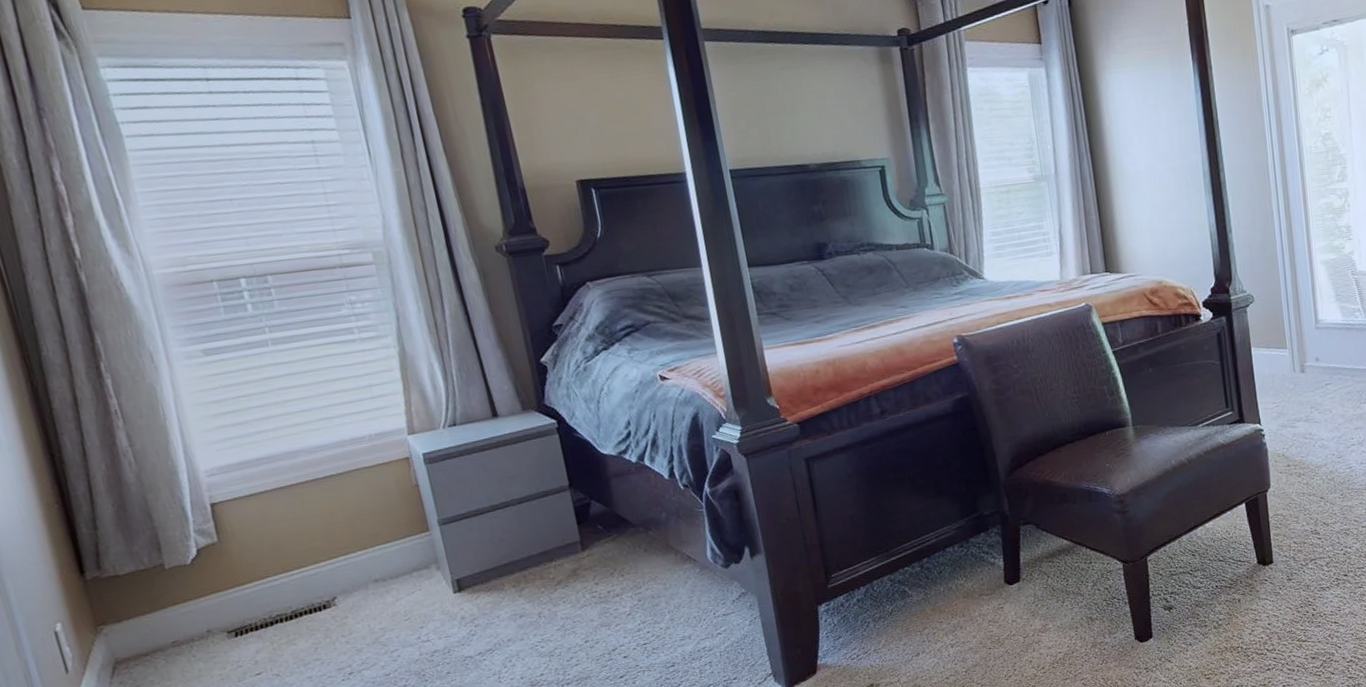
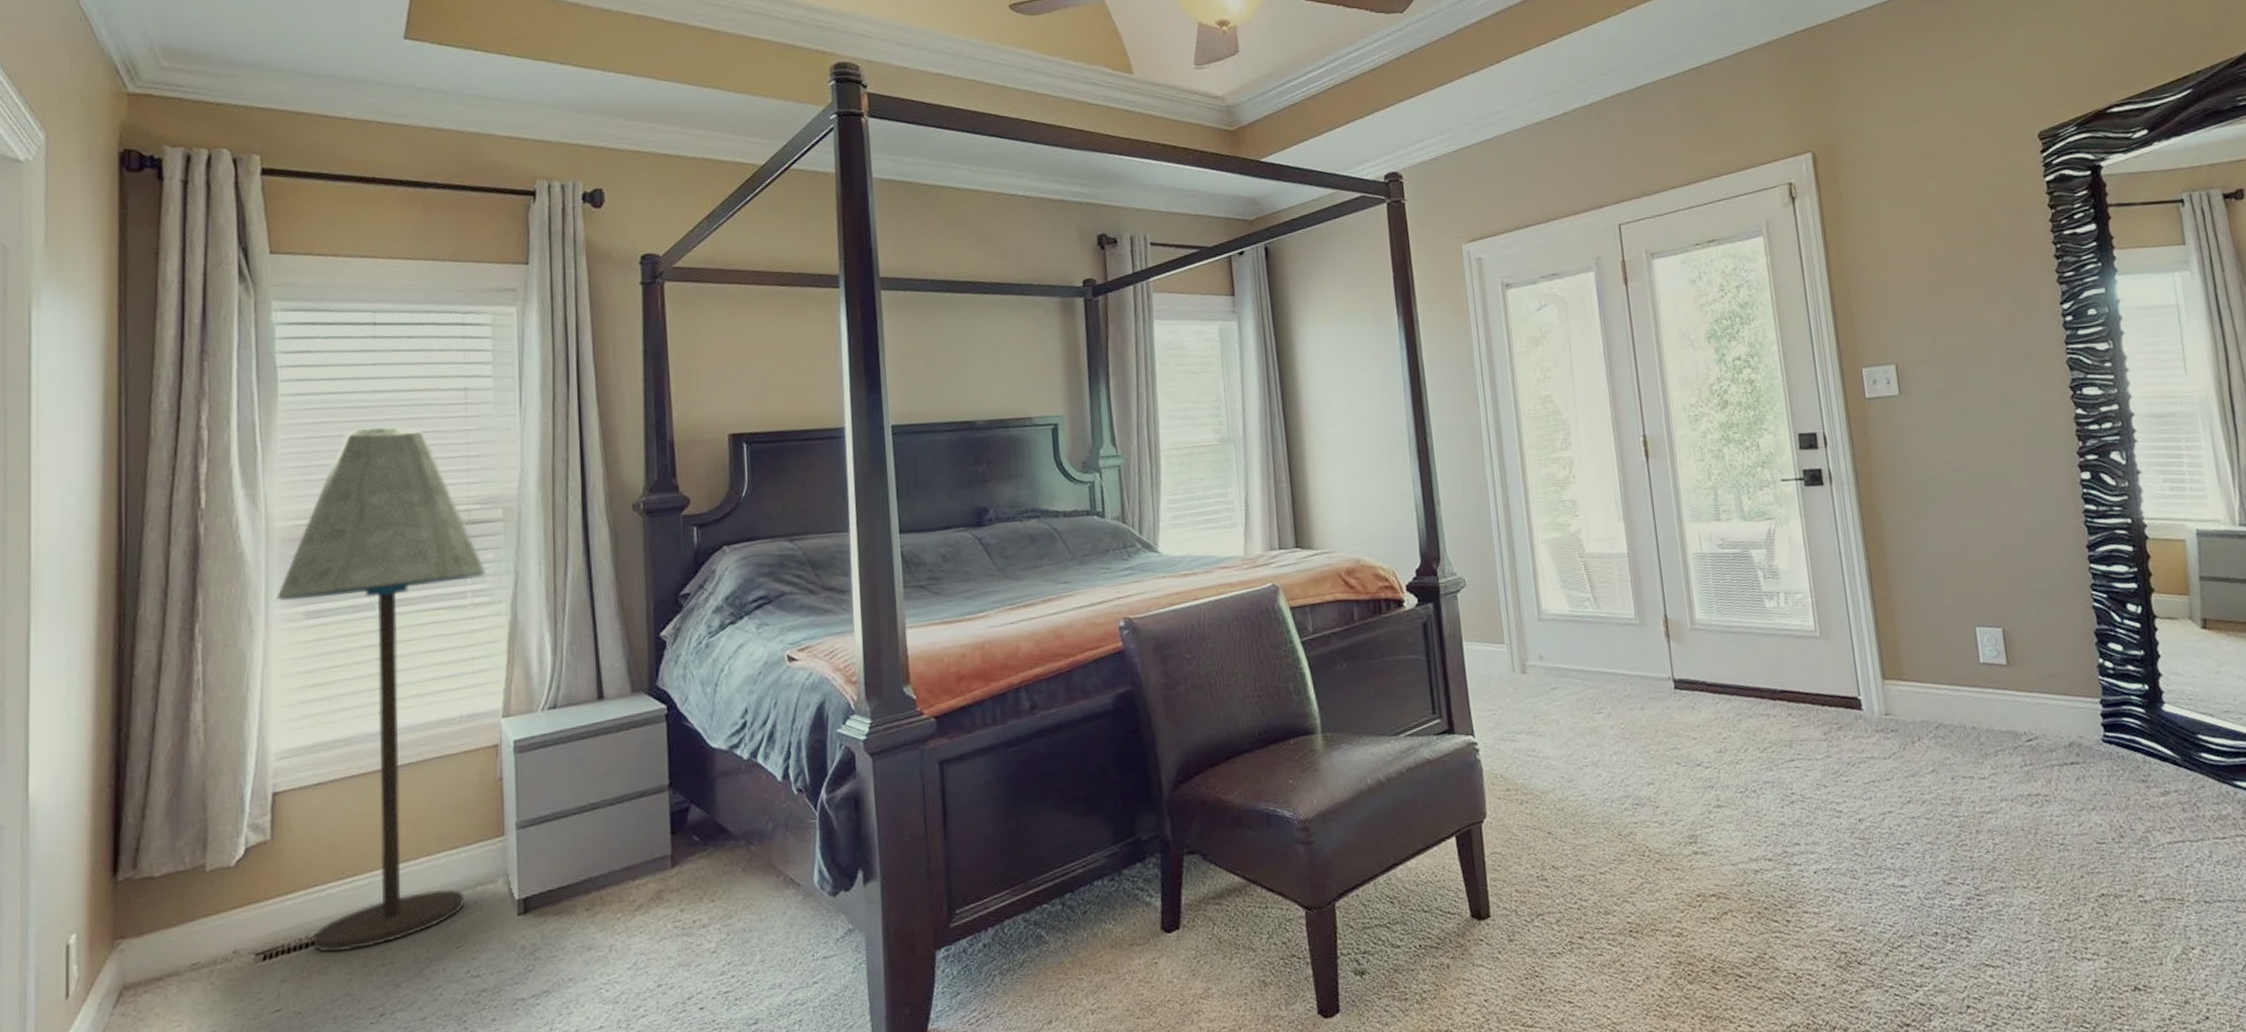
floor lamp: none [172,178,405,628] -> present [276,426,487,952]

